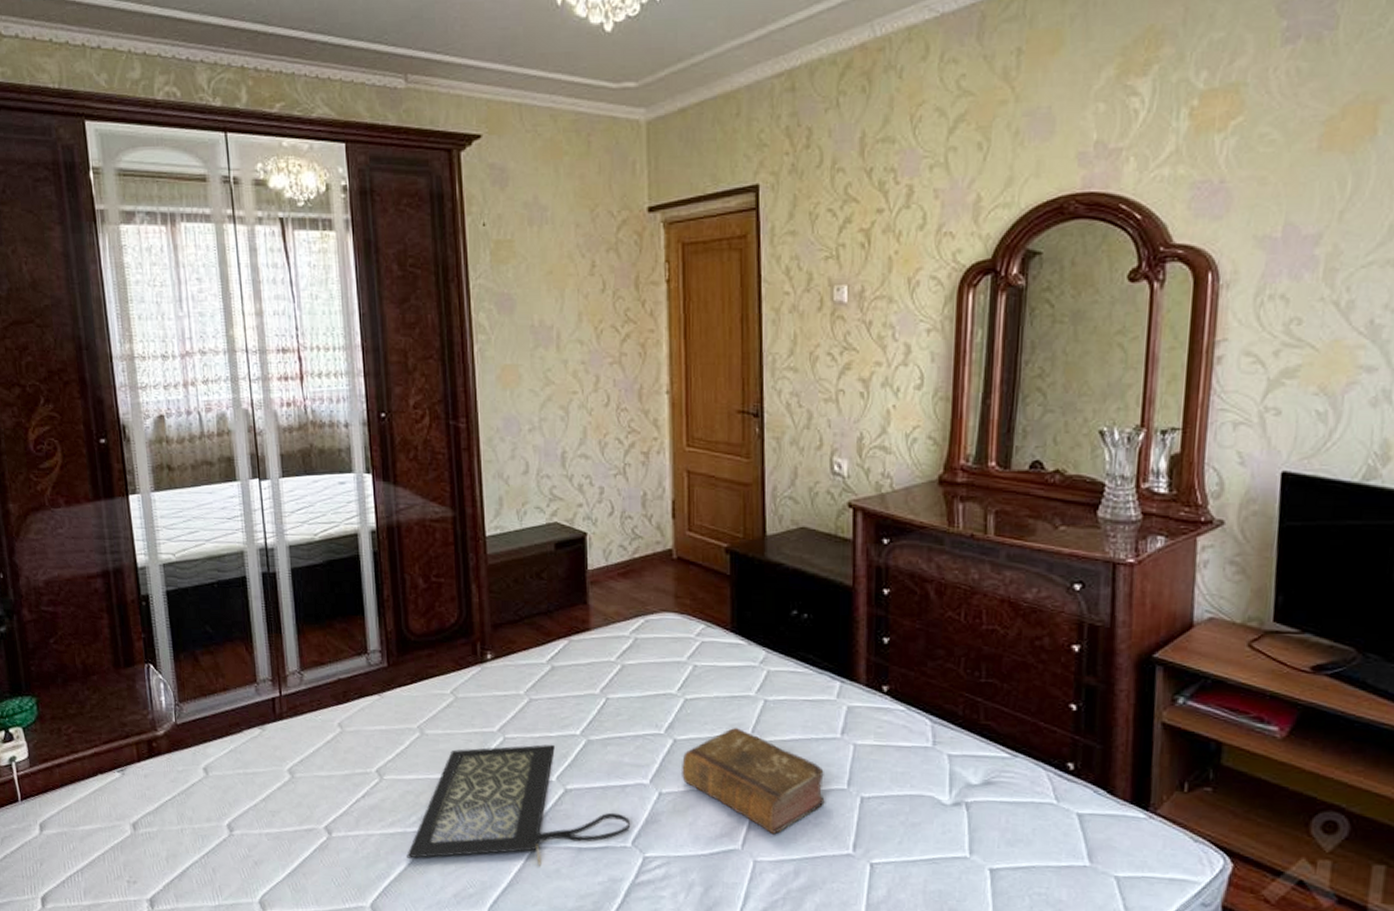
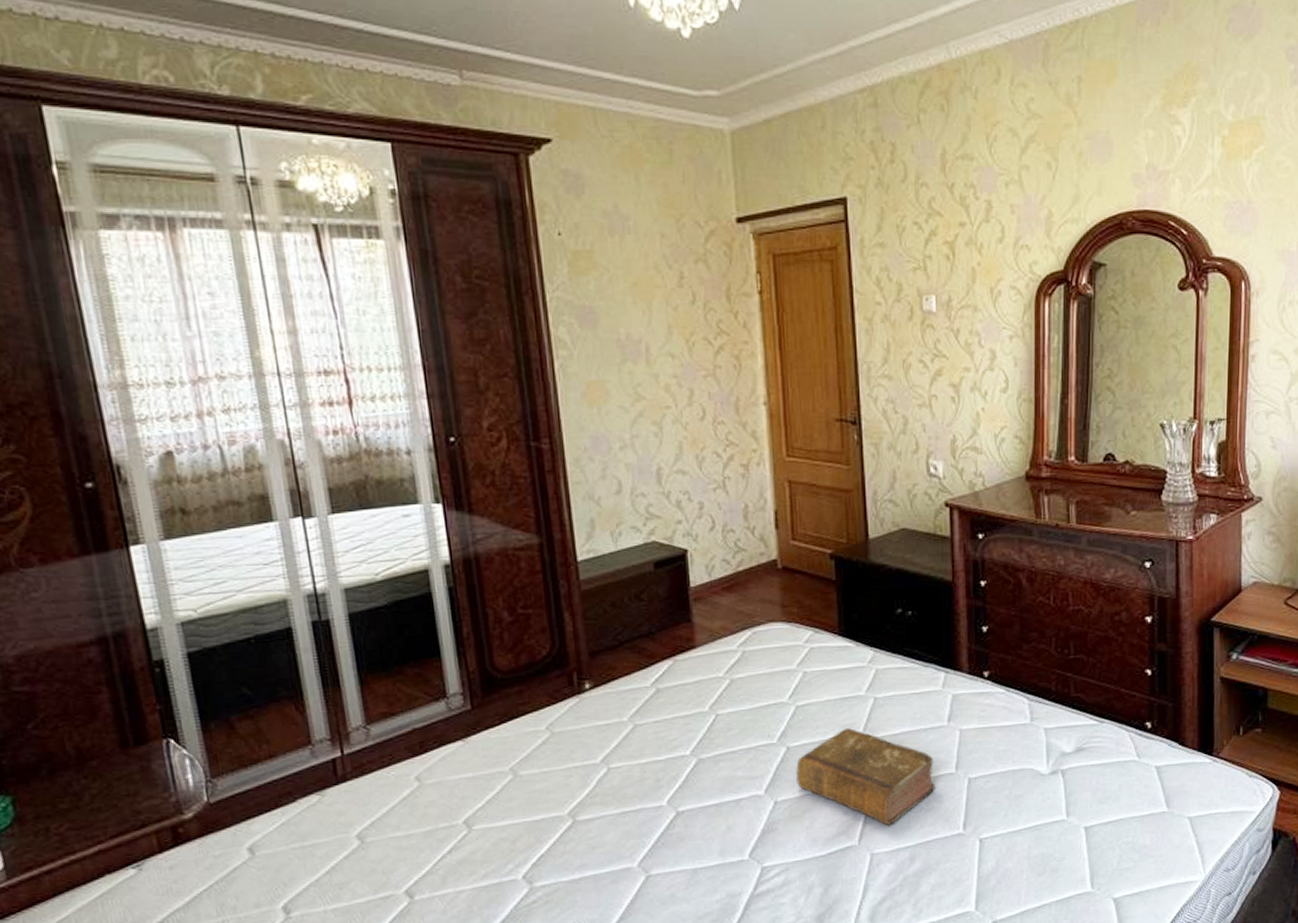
clutch bag: present [407,744,631,866] -> none [504,769,748,909]

